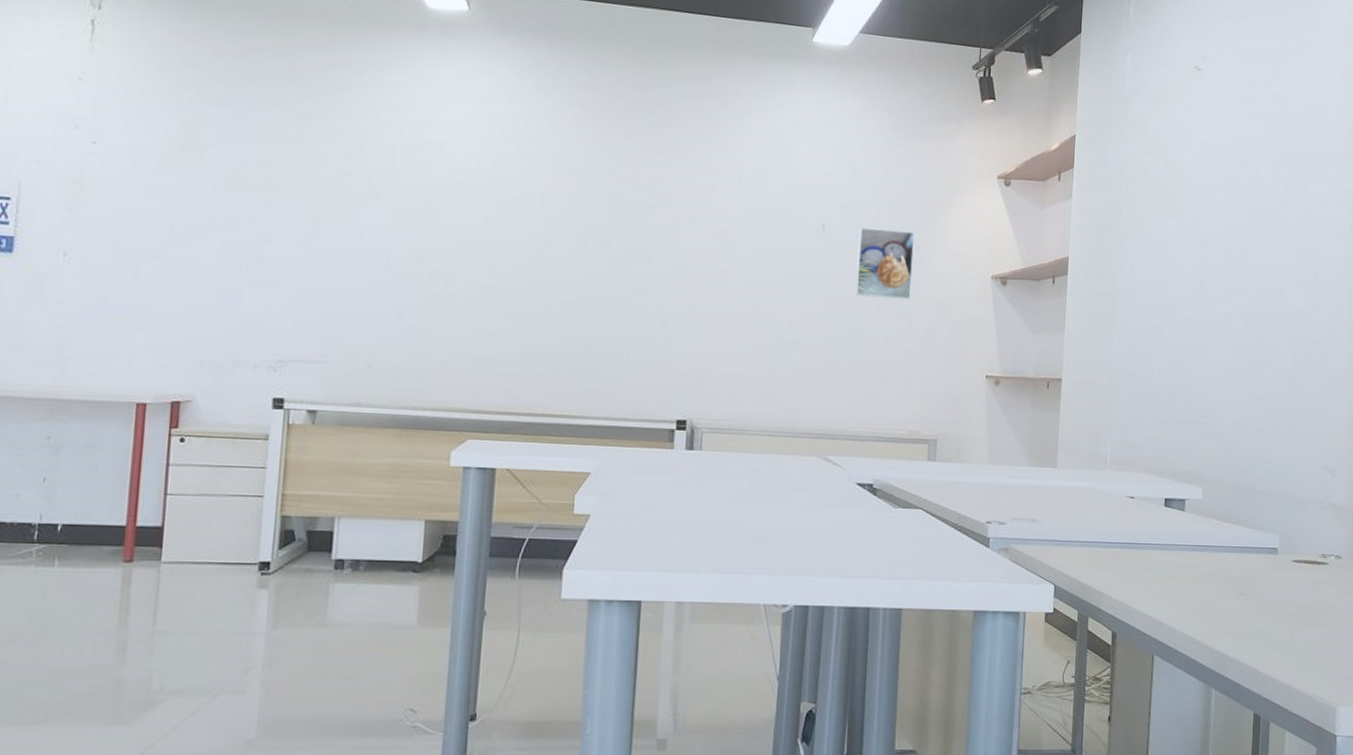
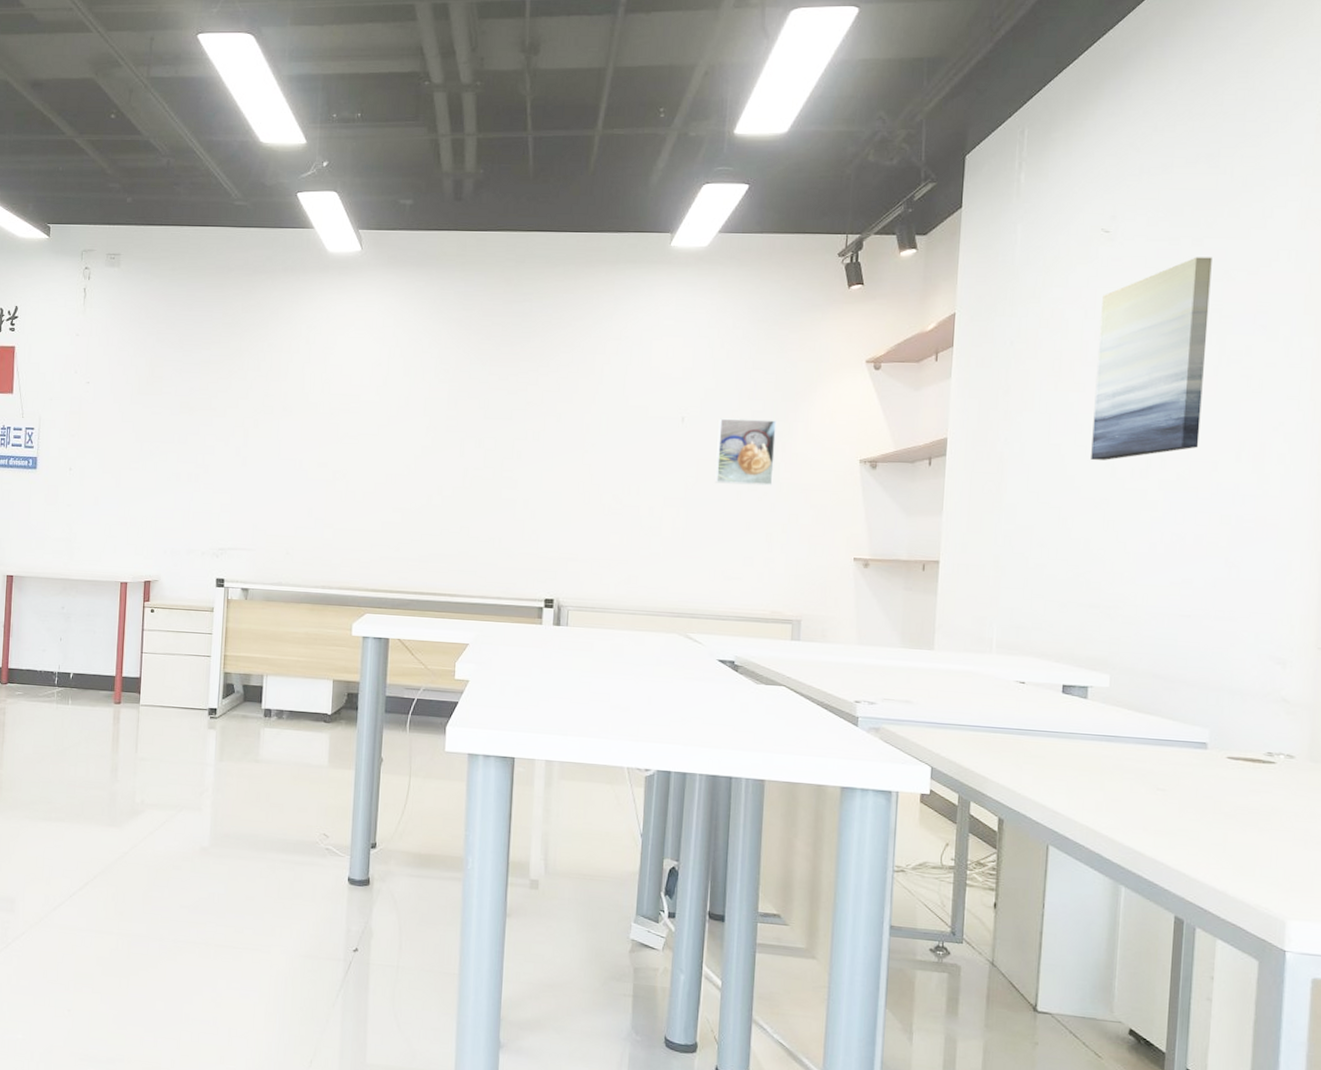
wall art: none [1187,100,1279,284] -> present [1091,257,1212,460]

